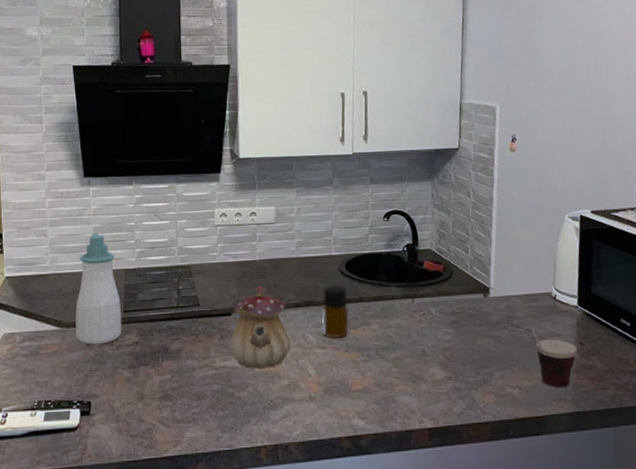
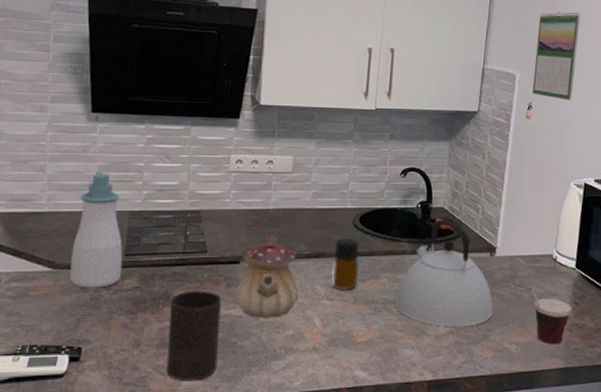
cup: none [169,343,218,433] -> present [166,290,221,382]
kettle: none [388,261,491,373] -> present [395,219,492,328]
calendar: none [514,36,561,129] -> present [532,11,580,100]

